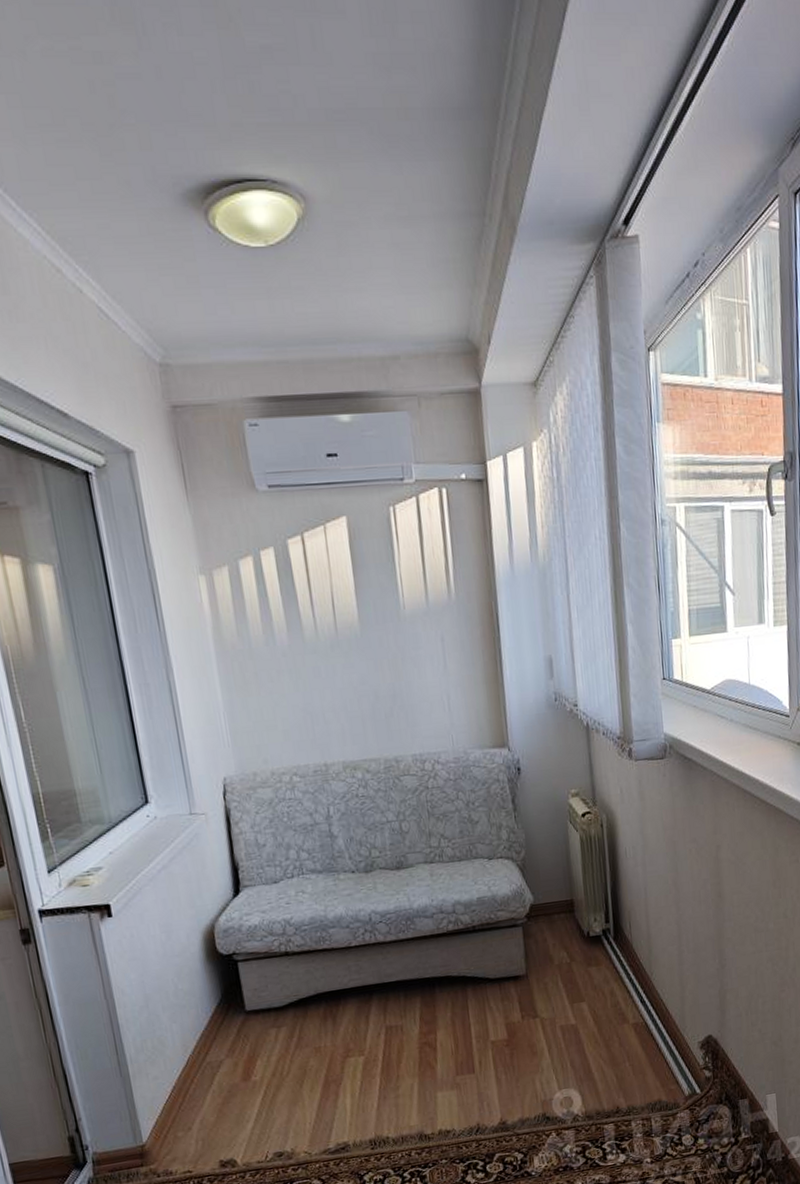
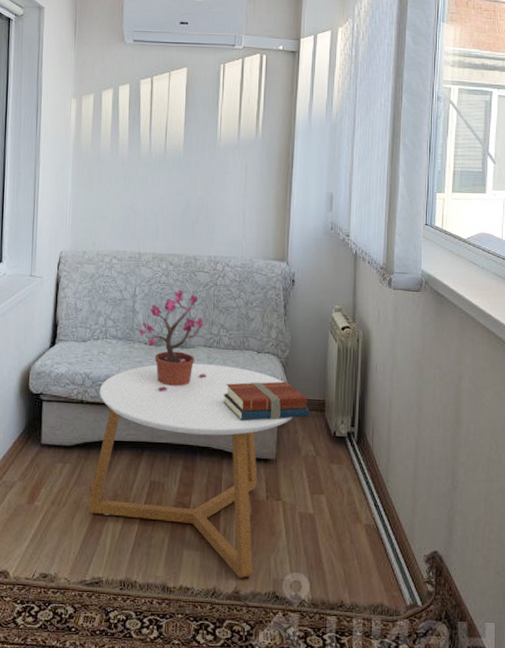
coffee table: none [305,880,539,1108] -> present [88,363,292,578]
potted plant: none [340,800,432,924] -> present [138,289,206,391]
books: none [456,886,558,940] -> present [223,381,310,421]

